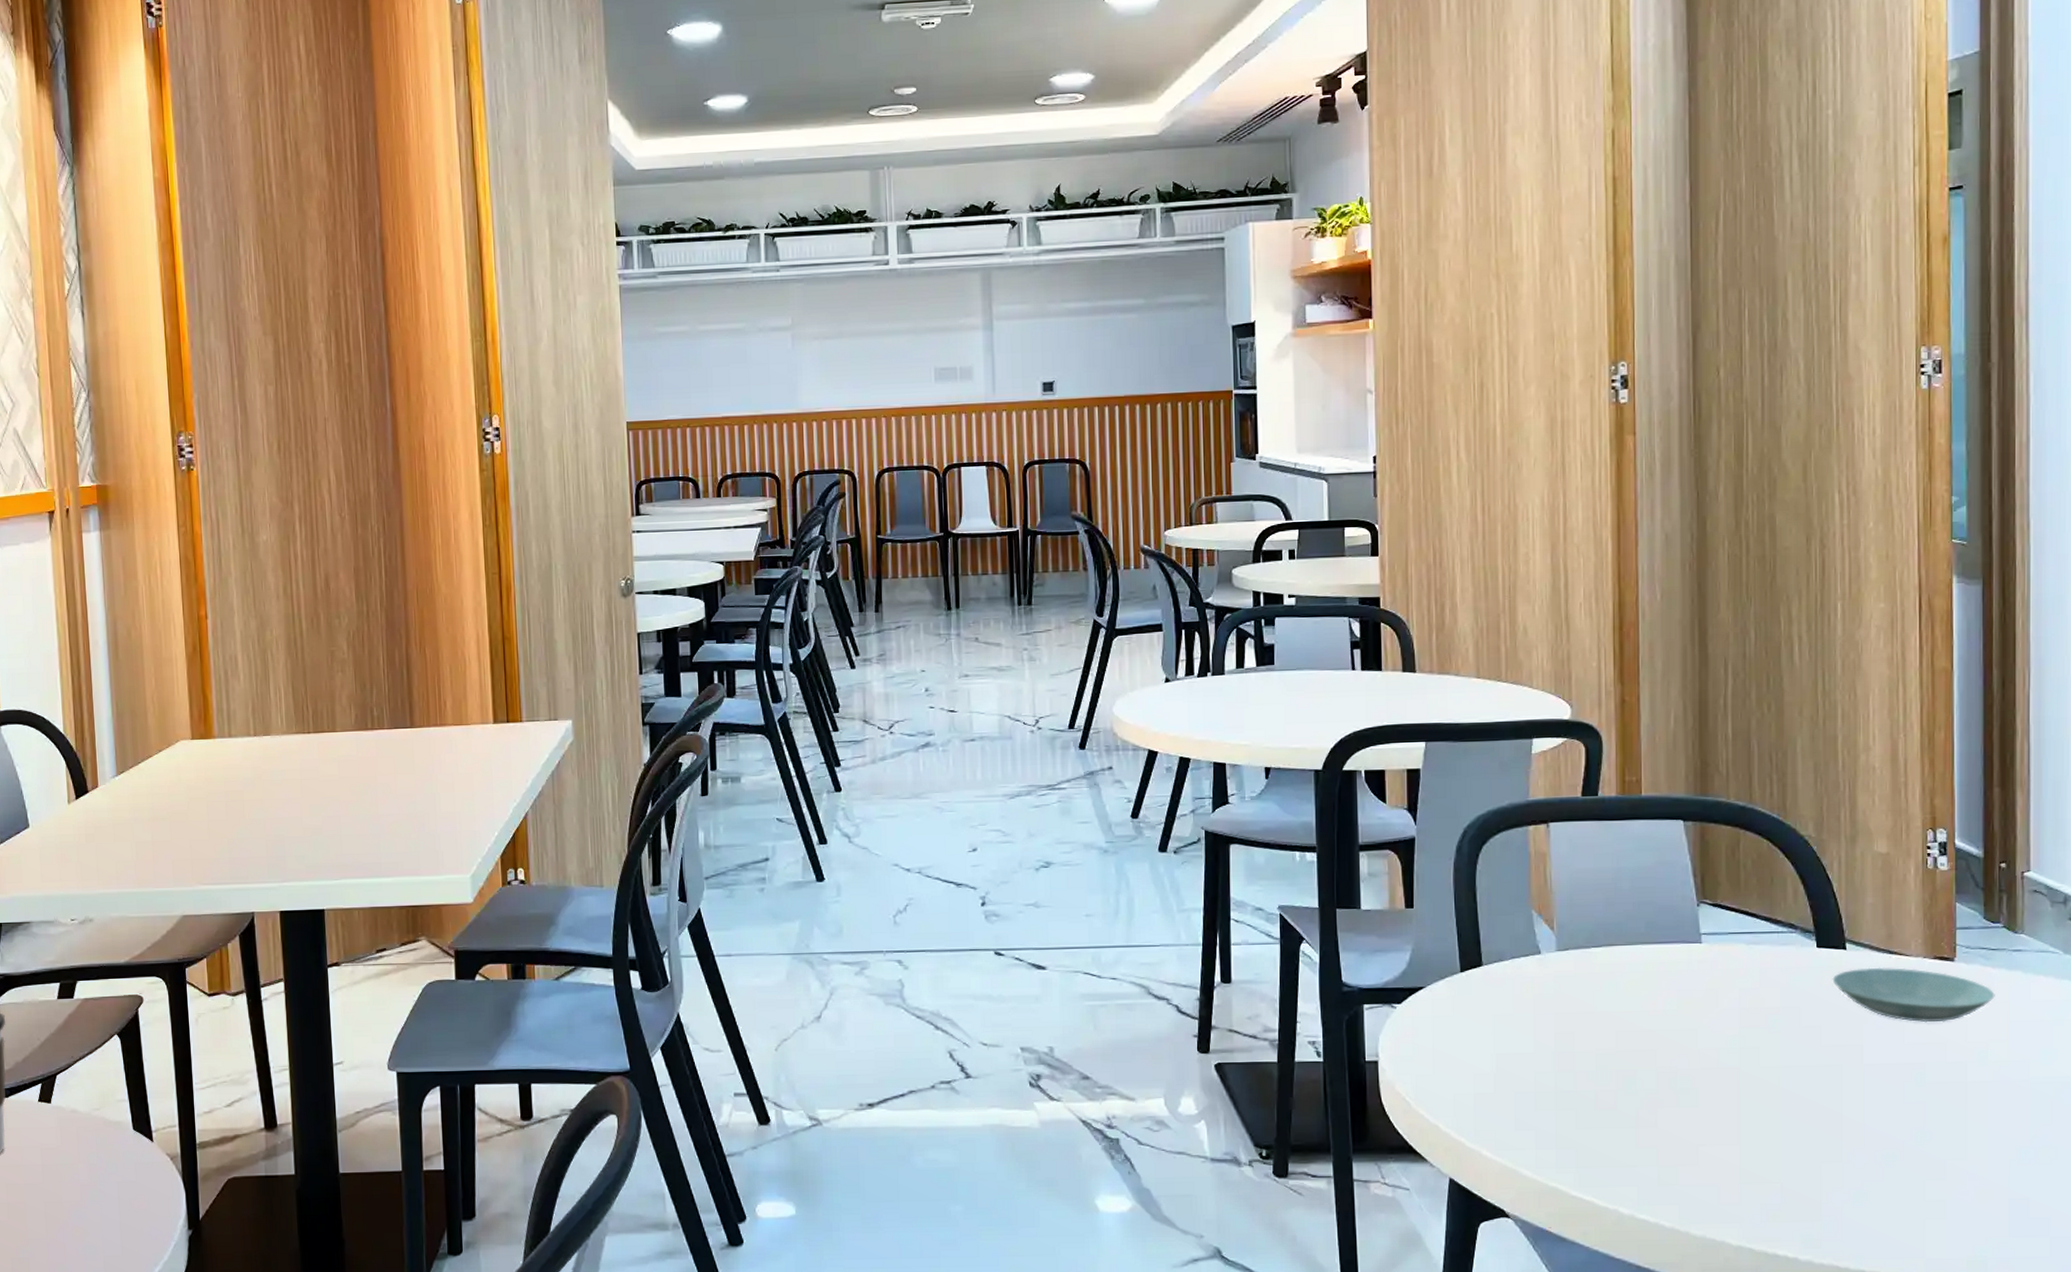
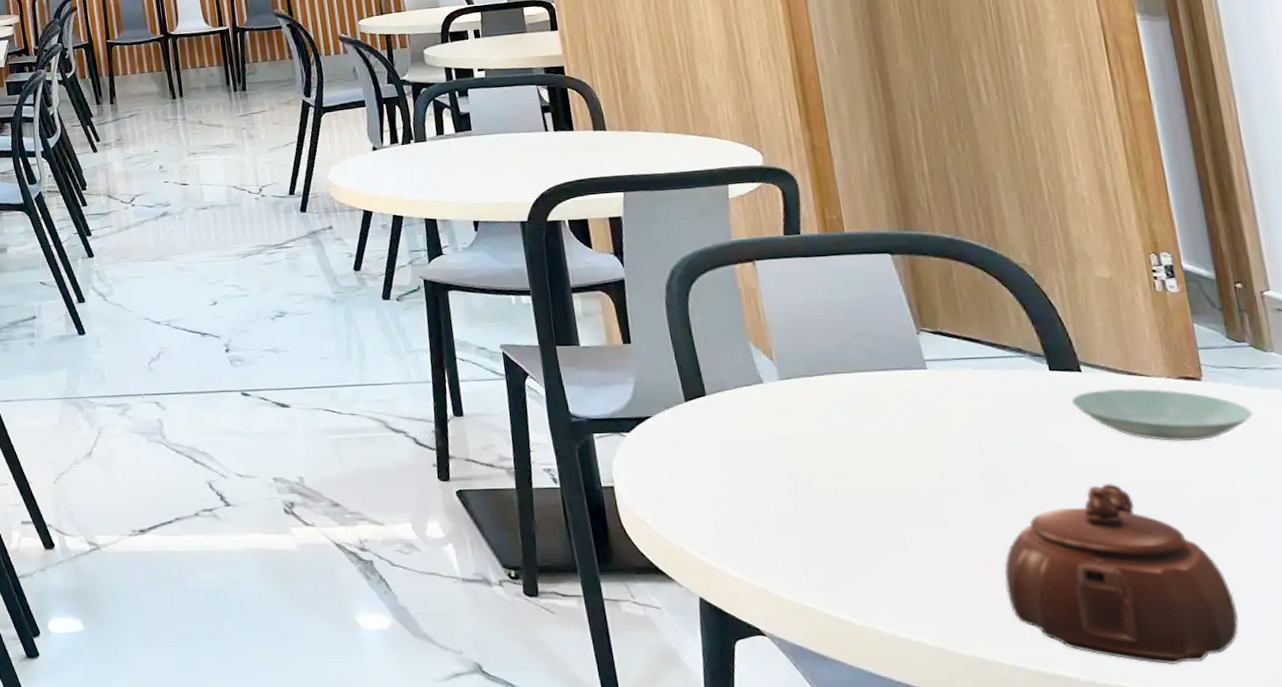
teapot: none [1745,1063,1950,1245] -> present [1004,483,1239,665]

